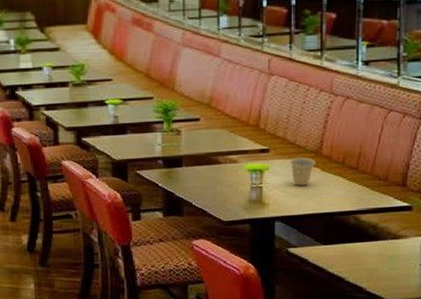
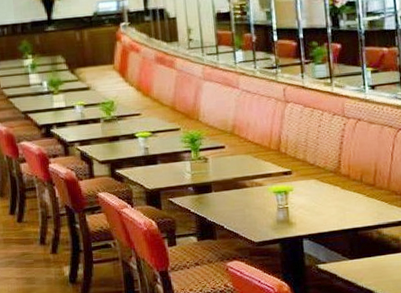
cup: present [290,157,316,186] -> none [311,177,336,204]

